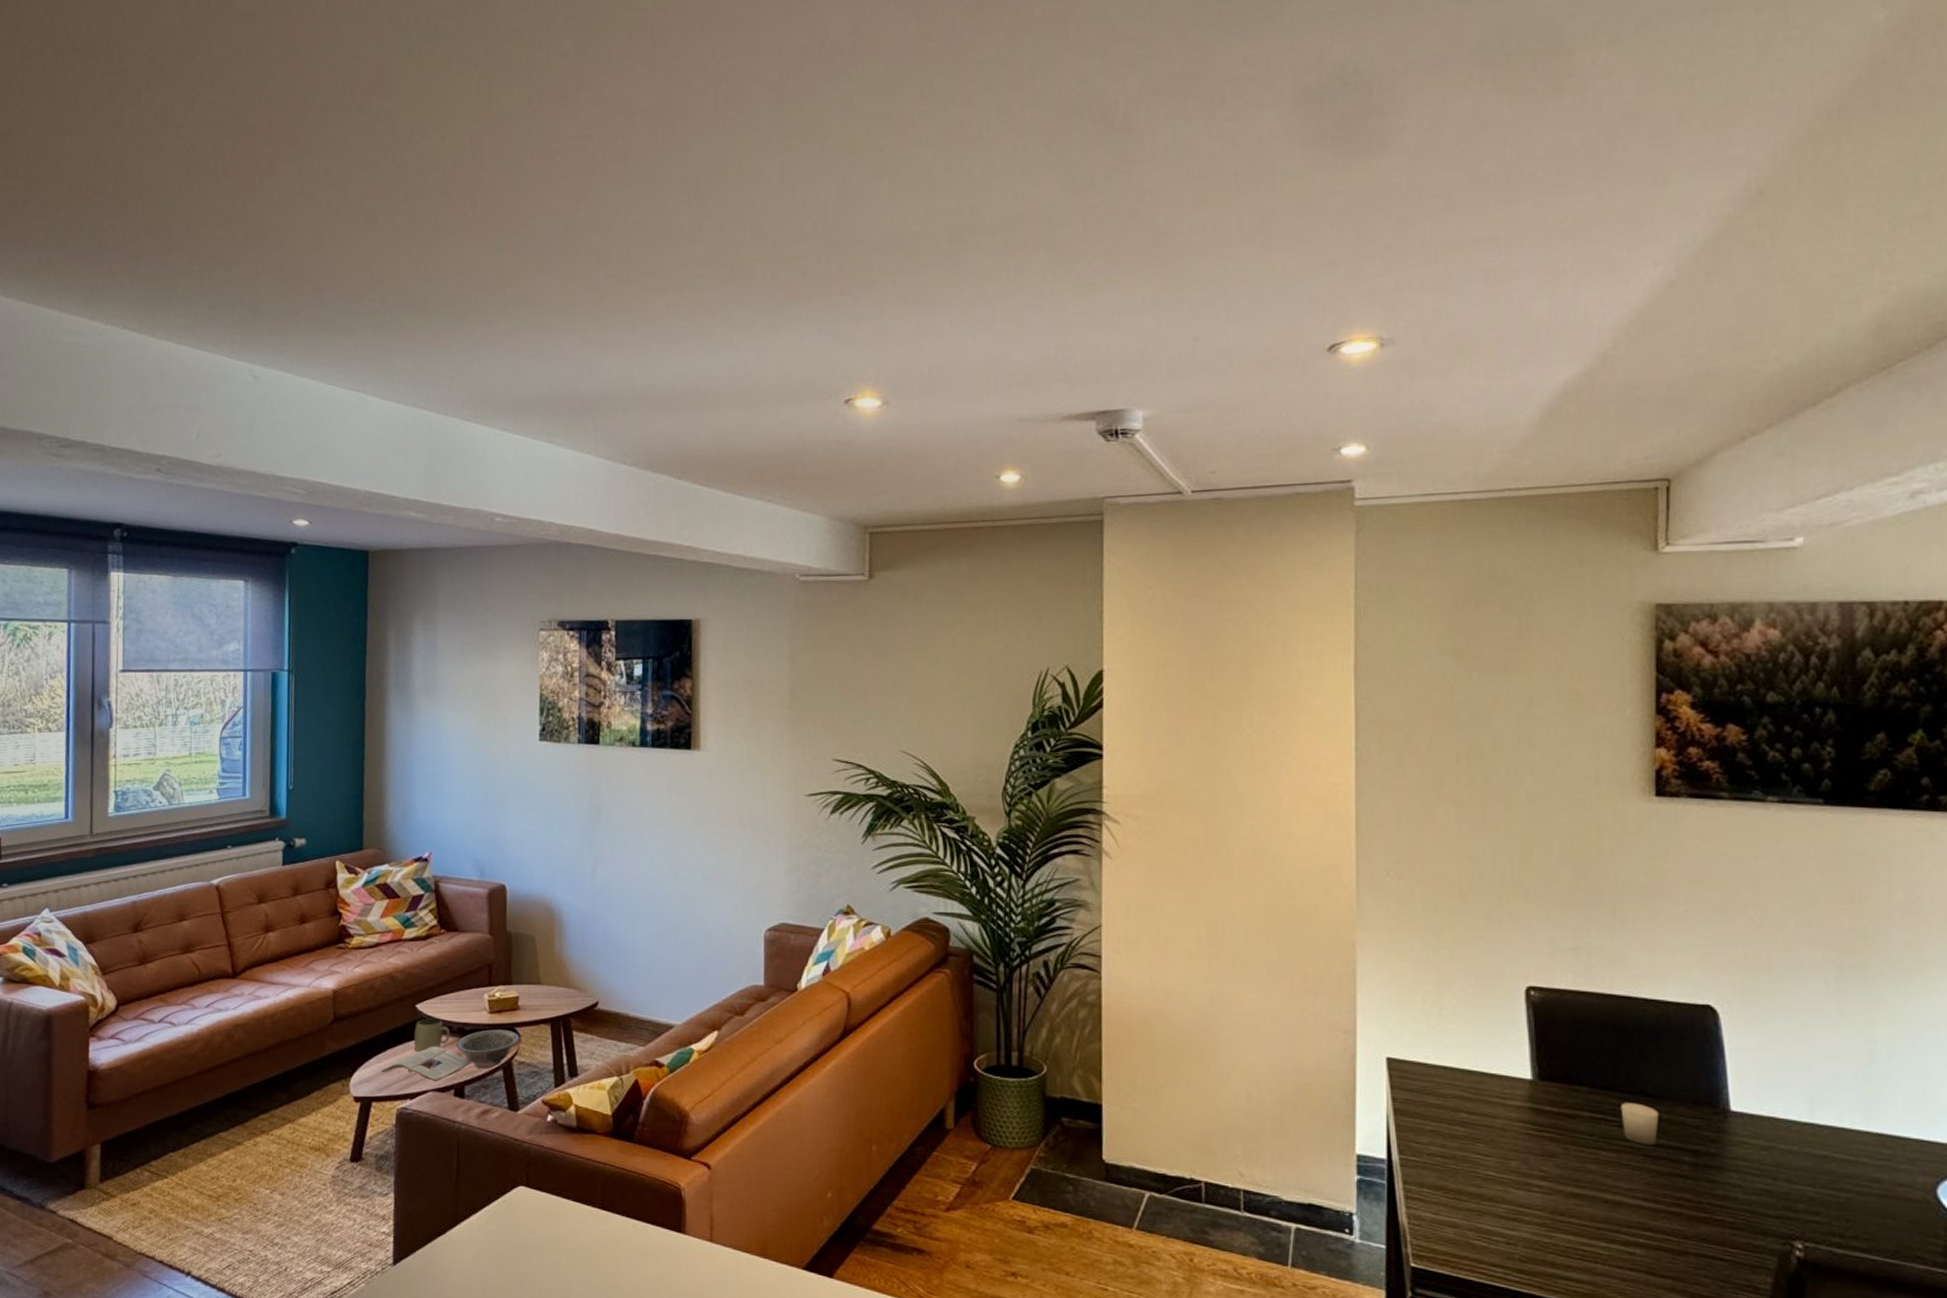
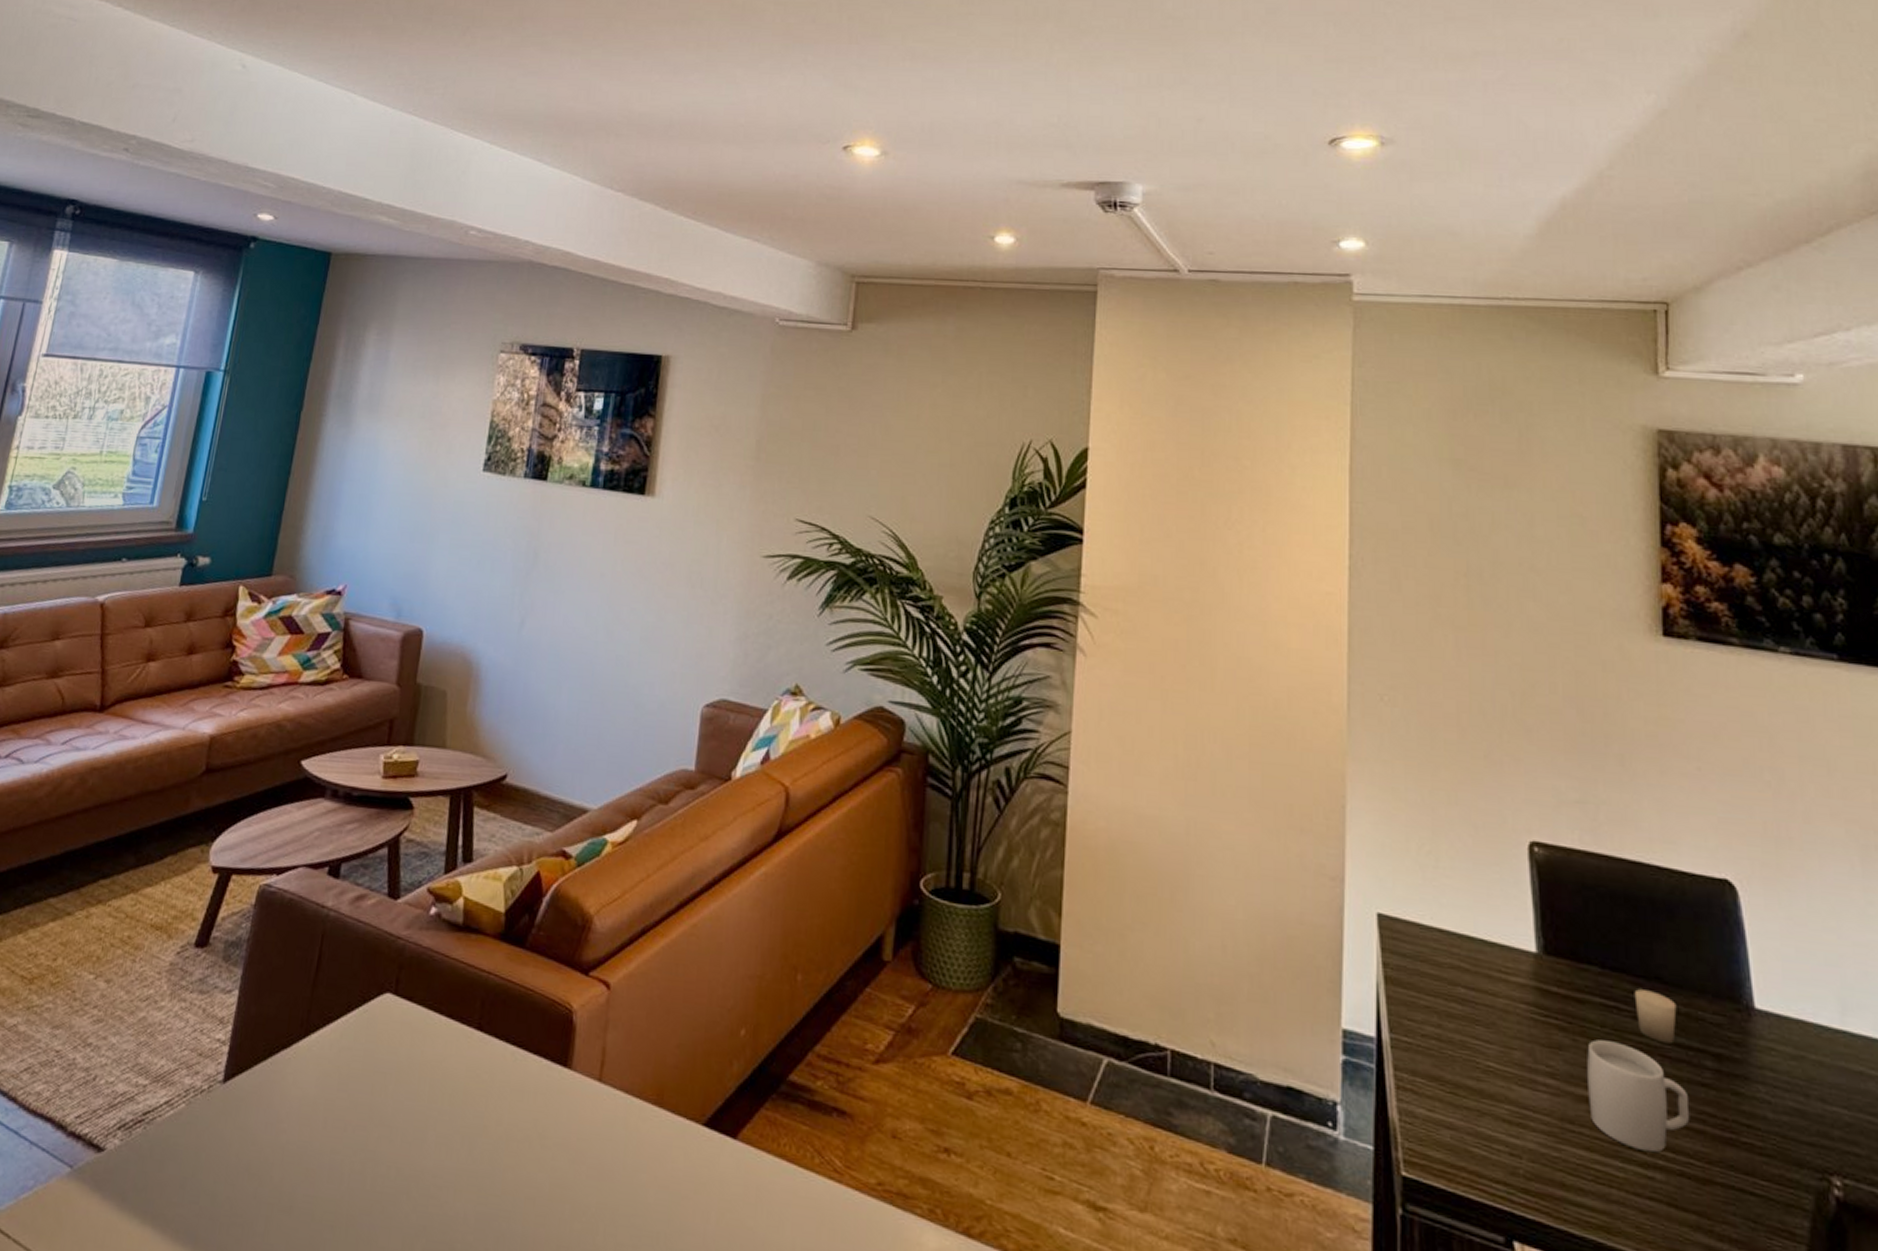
magazine: present [381,1046,472,1082] -> none [249,812,355,856]
mug: present [414,1018,451,1053] -> none [291,778,336,819]
decorative bowl: present [456,1029,520,1068] -> none [339,797,413,845]
mug: none [1575,1147,1669,1234] -> present [1586,1039,1690,1153]

